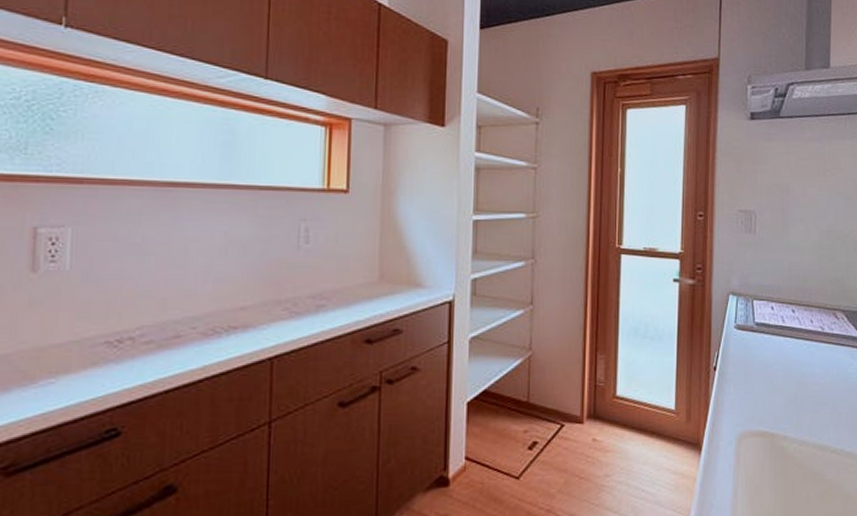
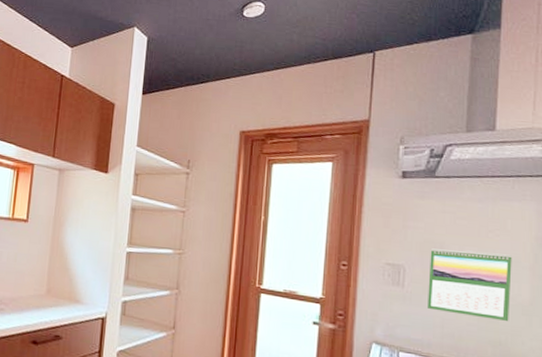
calendar: none [776,191,846,258] -> present [426,248,512,321]

